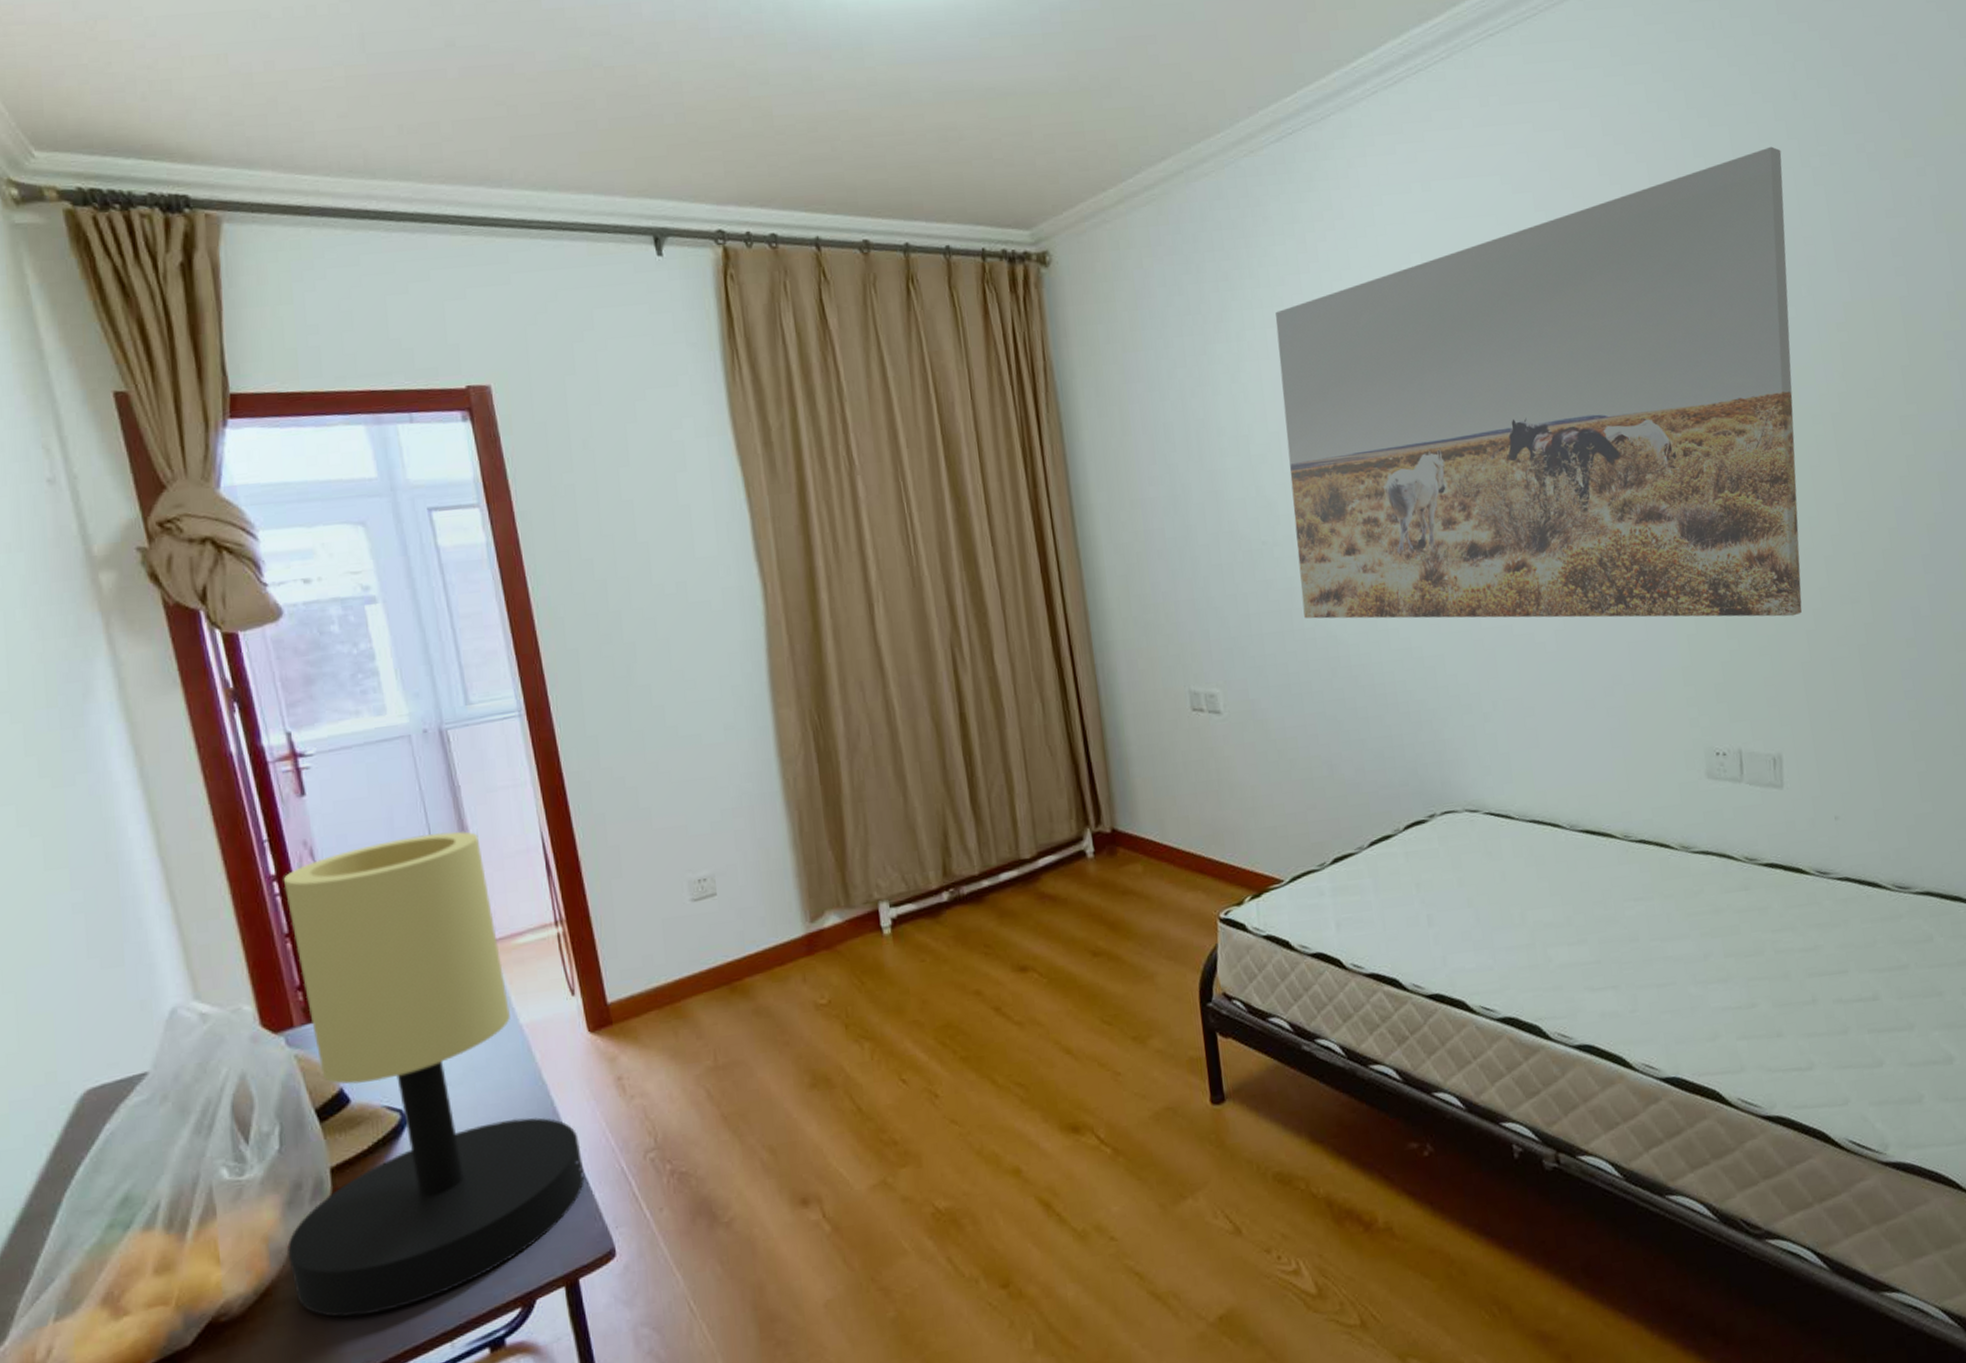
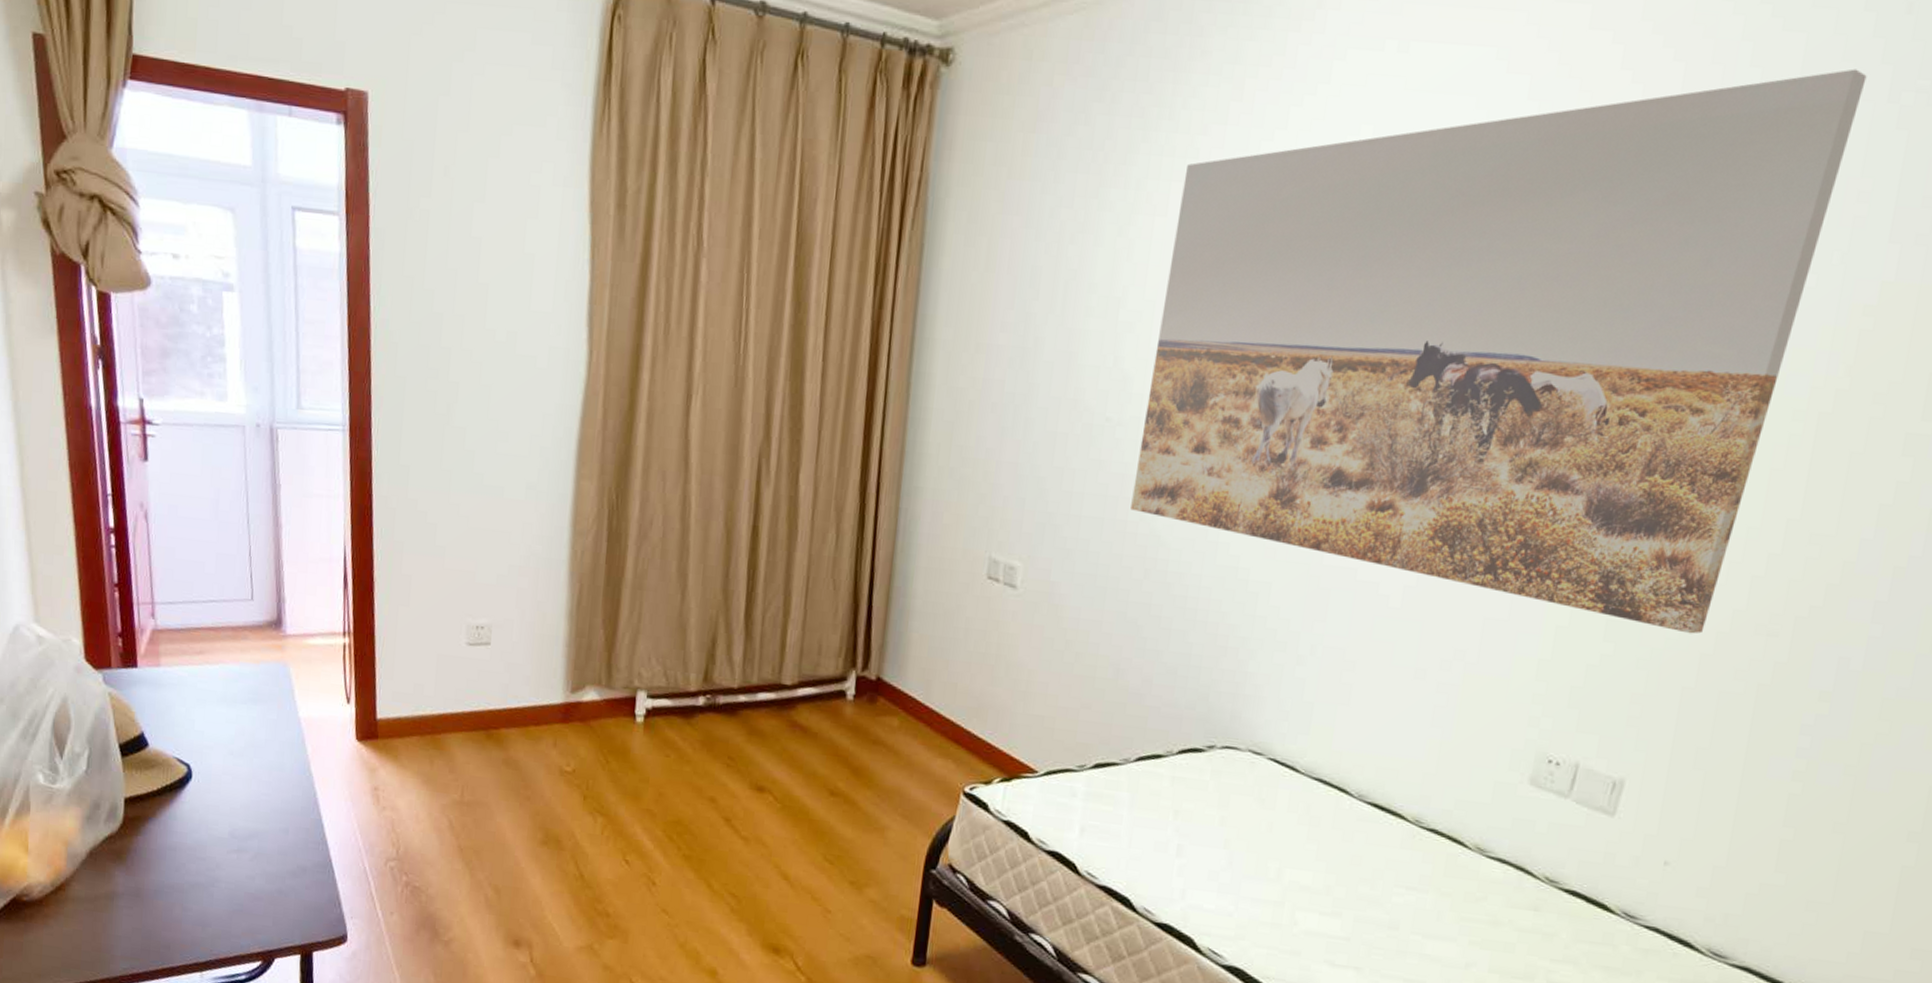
table lamp: present [283,831,585,1317] -> none [80,521,333,932]

